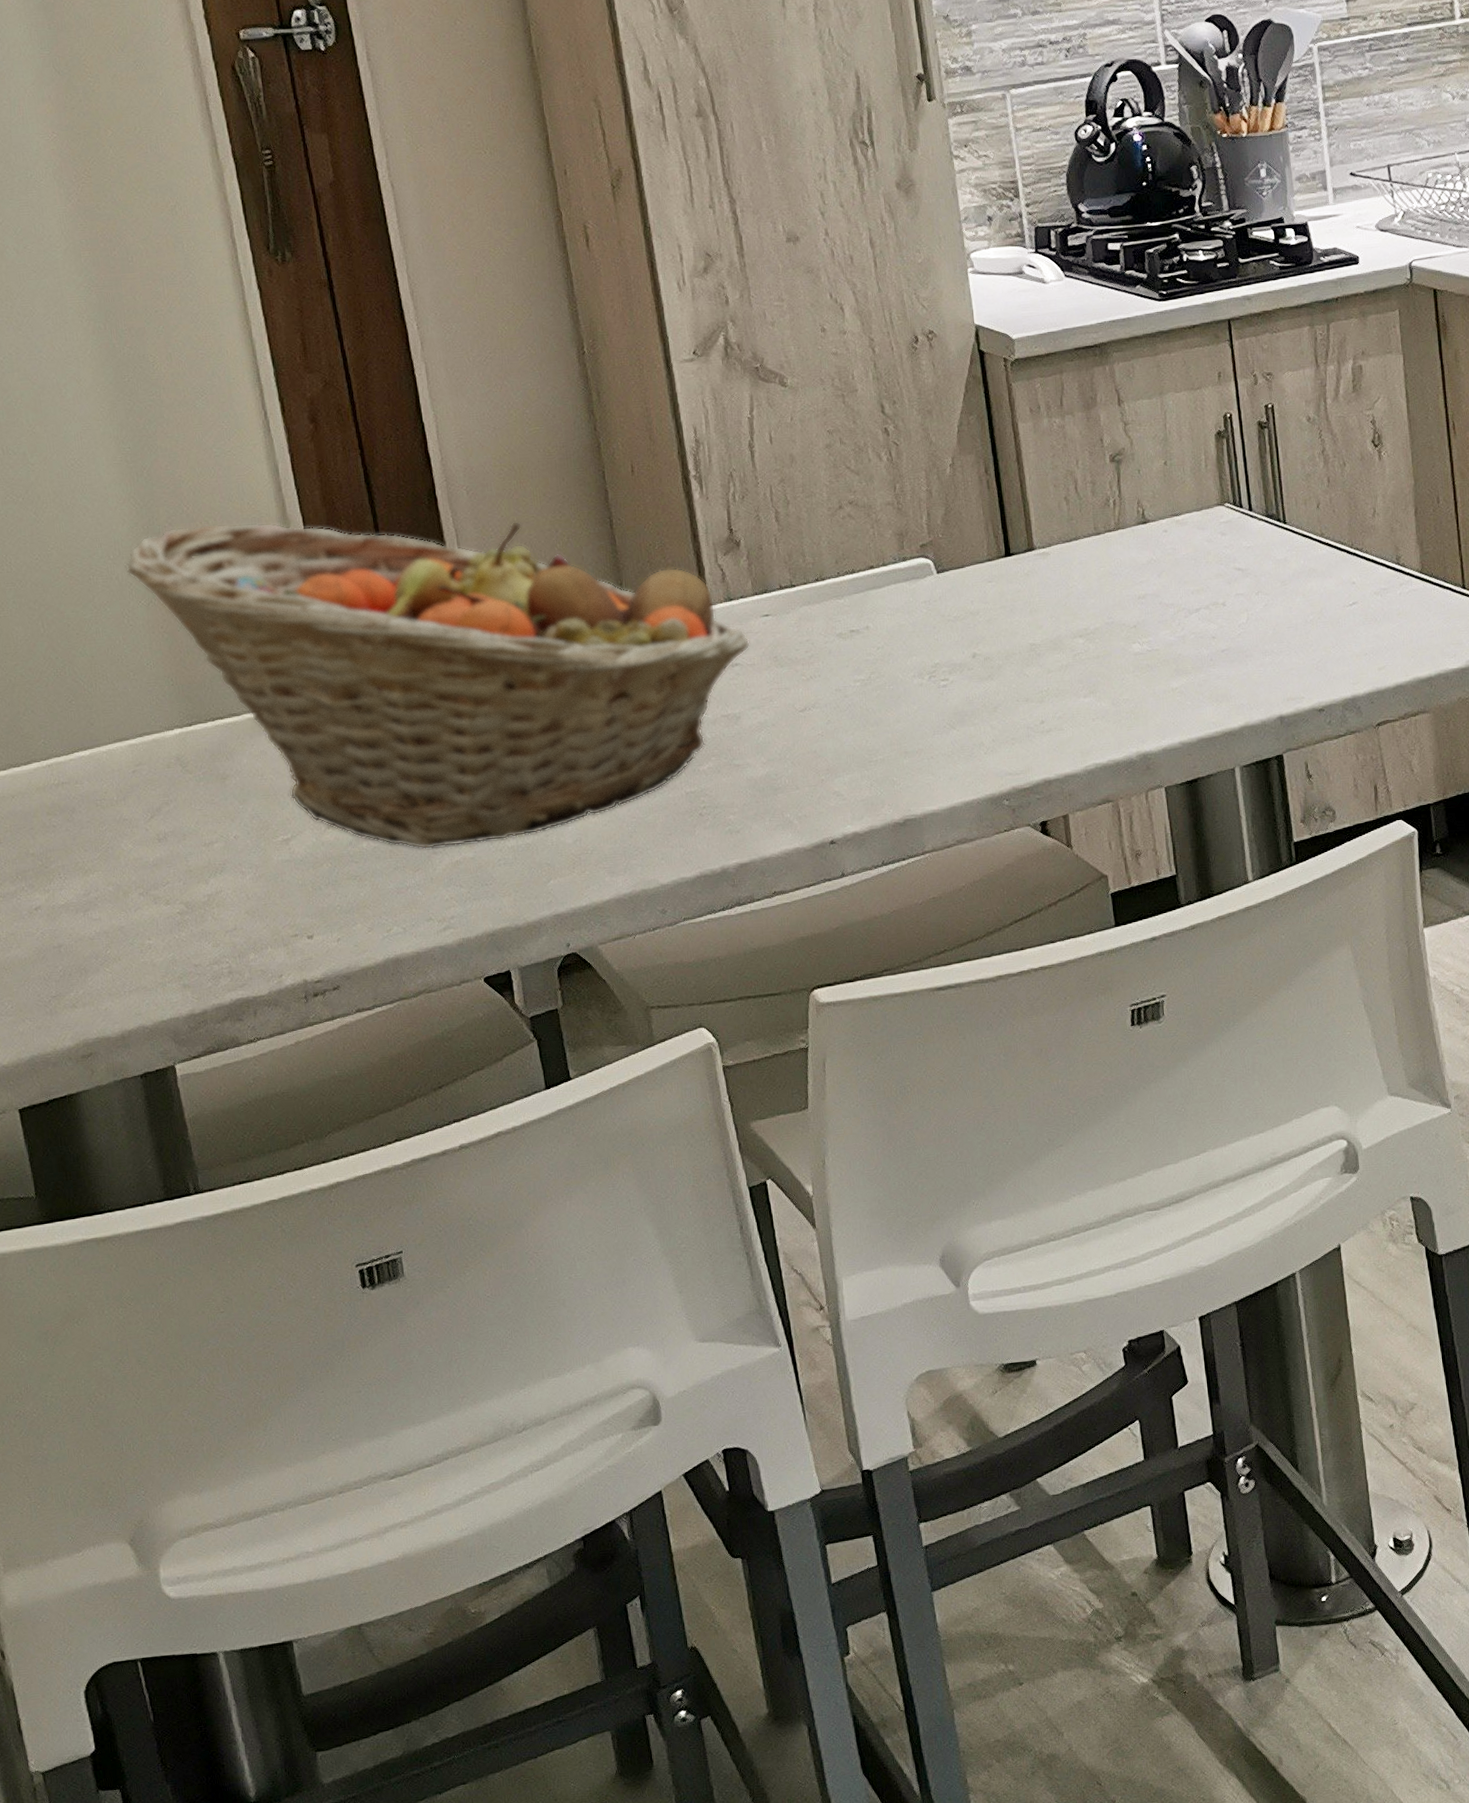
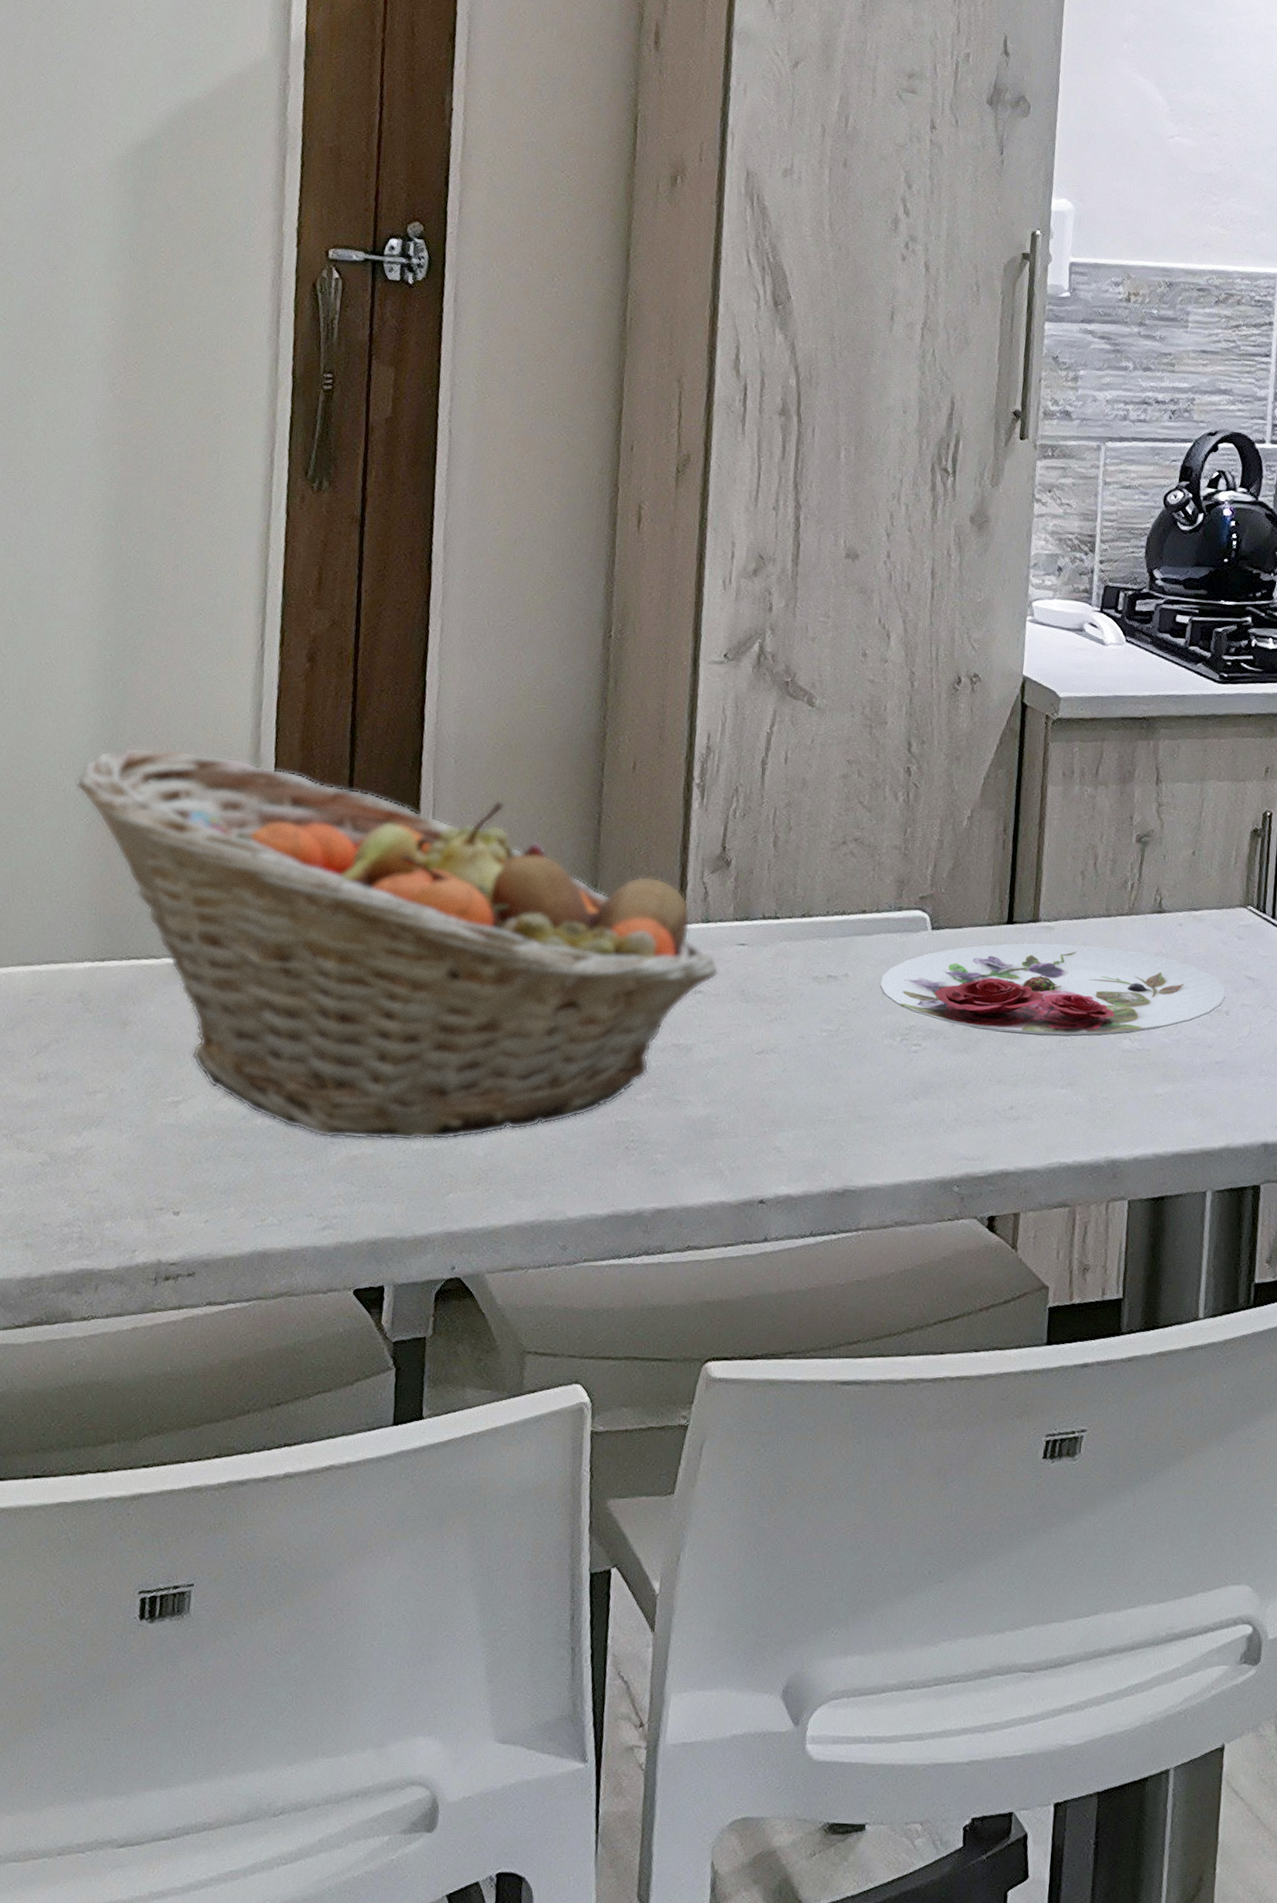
plate: none [899,562,1220,657] -> present [879,943,1226,1037]

